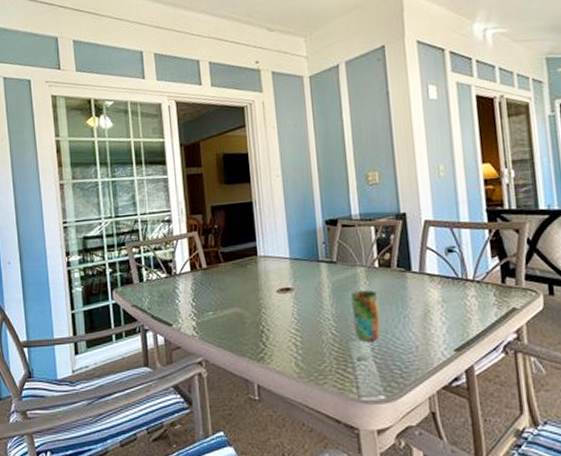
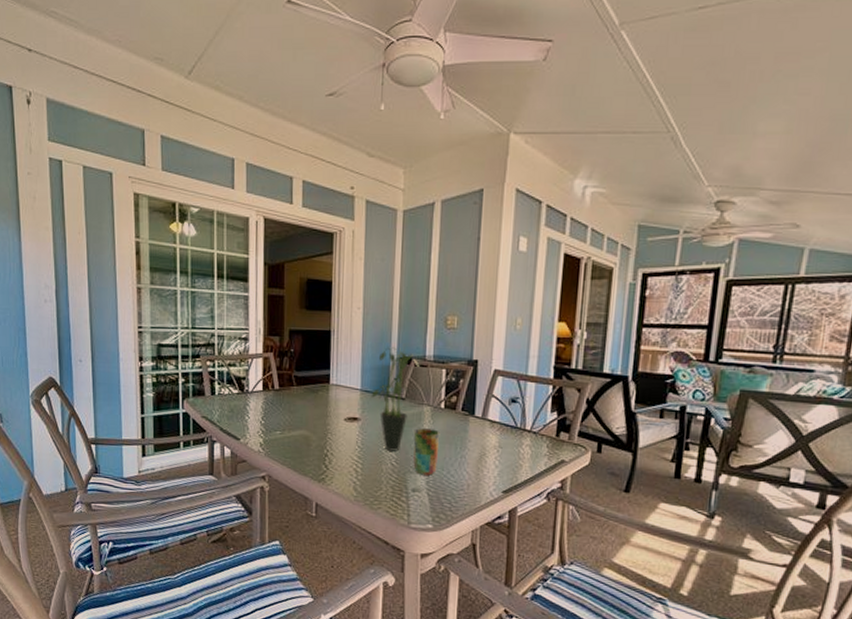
potted plant: none [301,210,347,319] -> present [371,347,420,451]

